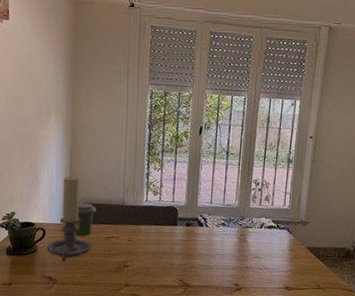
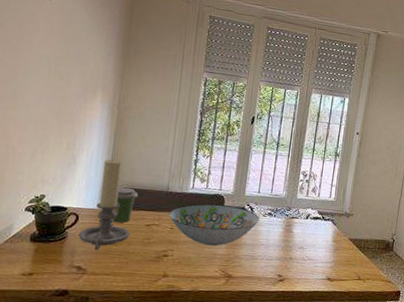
decorative bowl: none [125,215,214,257] -> present [168,203,260,247]

